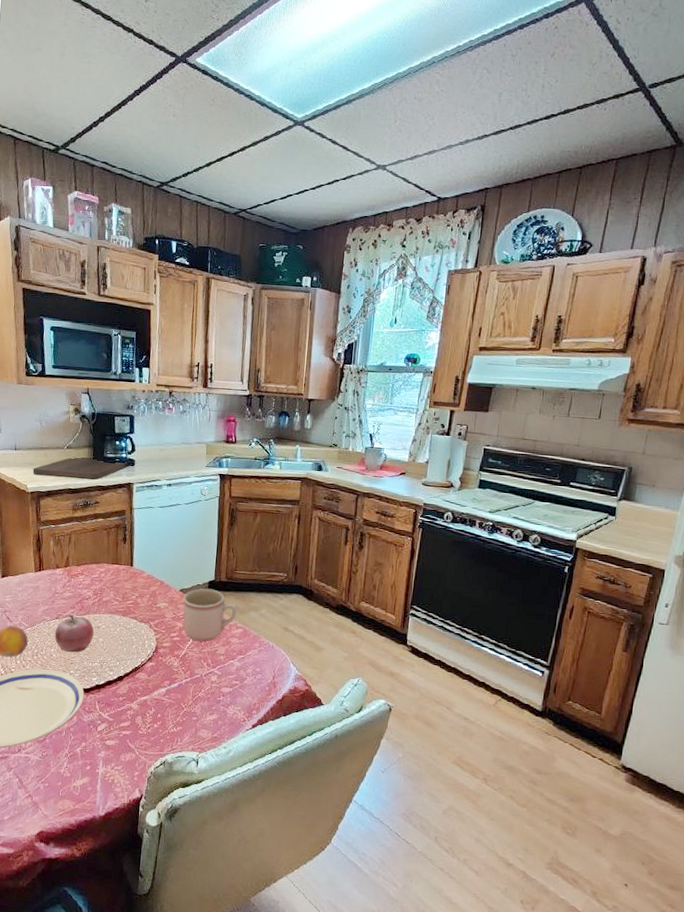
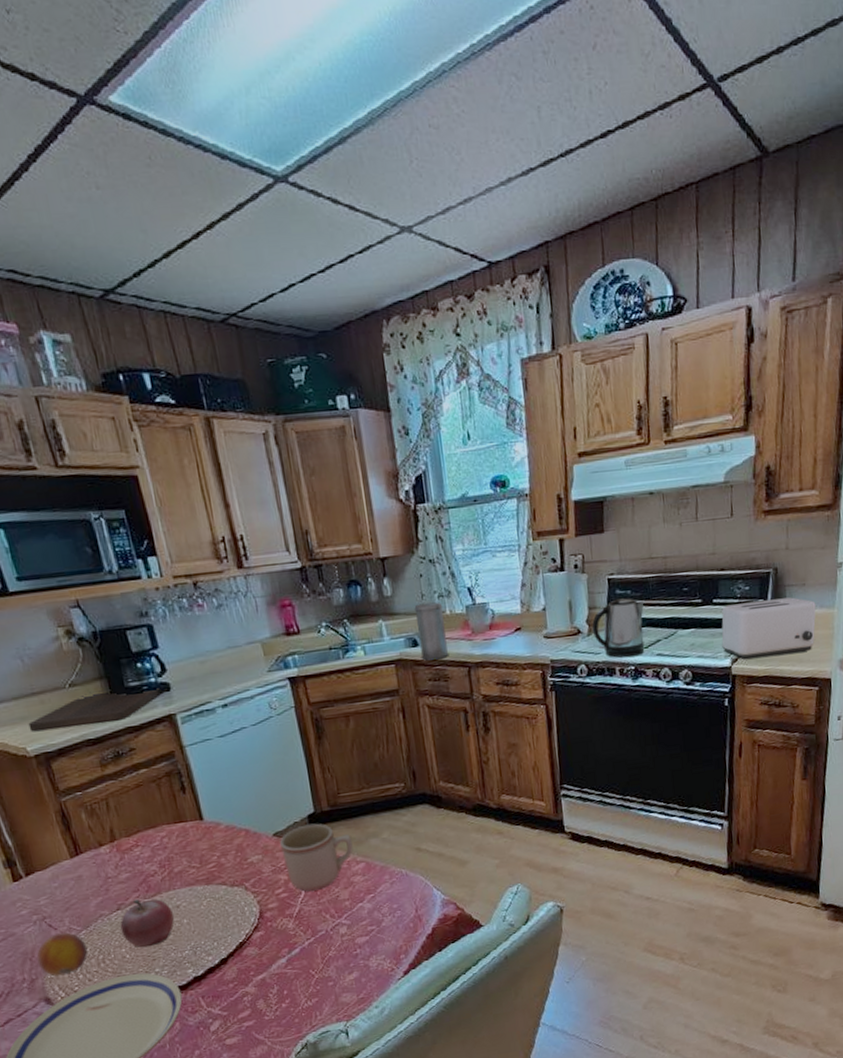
canister: none [322,439,348,484] -> present [414,602,449,661]
kettle: none [462,466,510,516] -> present [591,598,645,659]
toaster: none [571,489,662,542] -> present [721,597,816,660]

